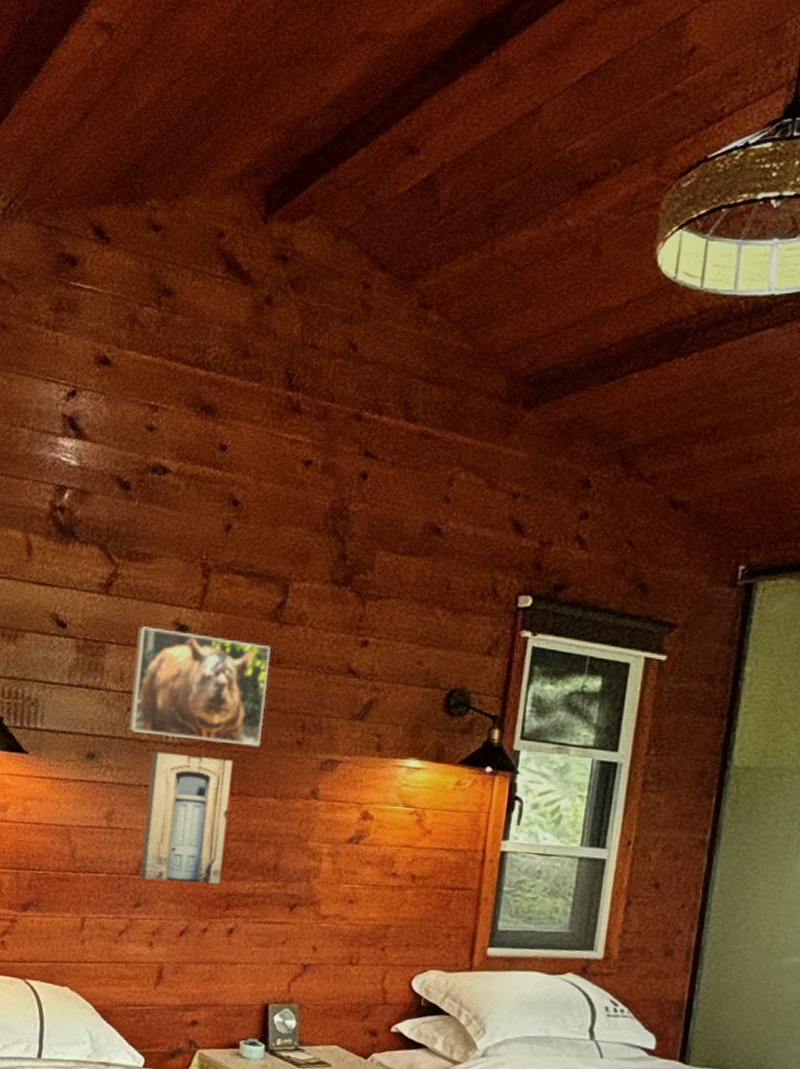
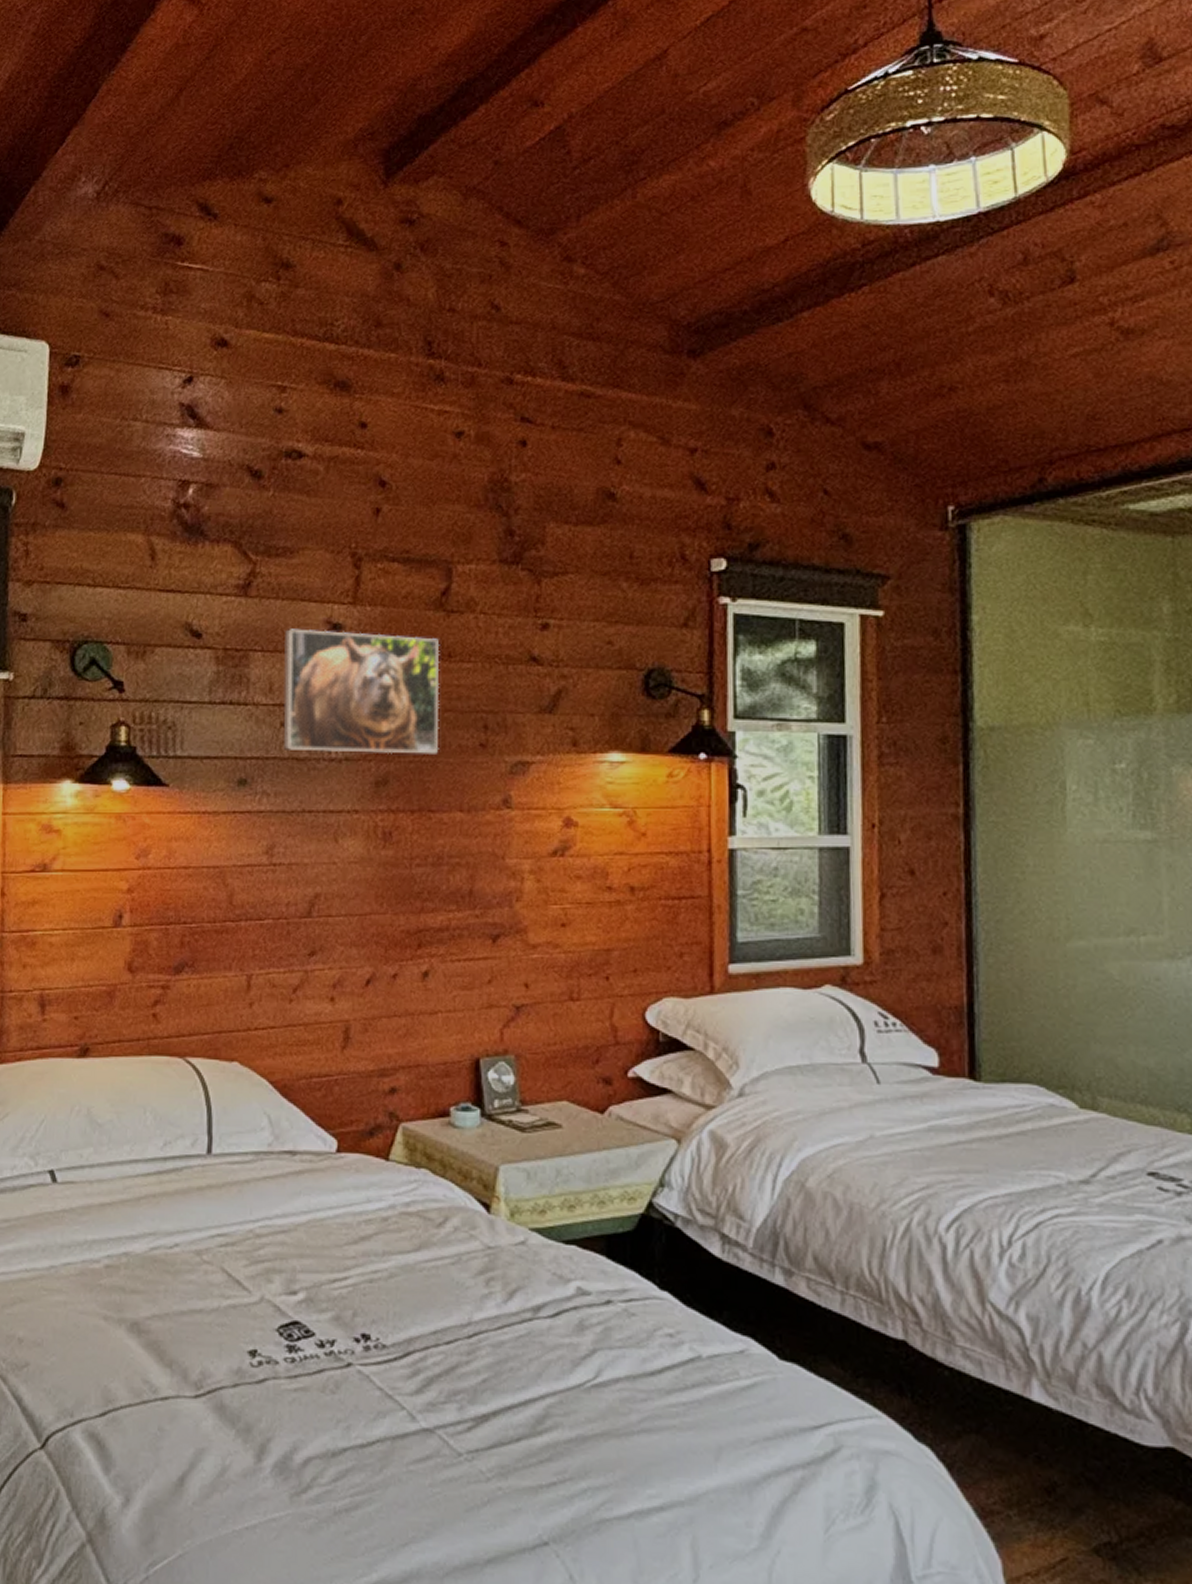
wall art: present [139,751,234,885] -> none [311,770,409,922]

